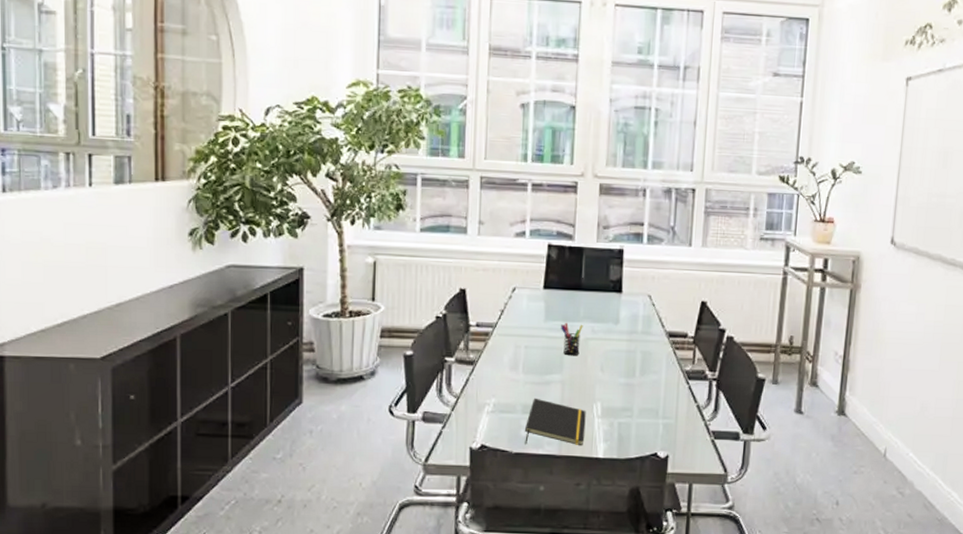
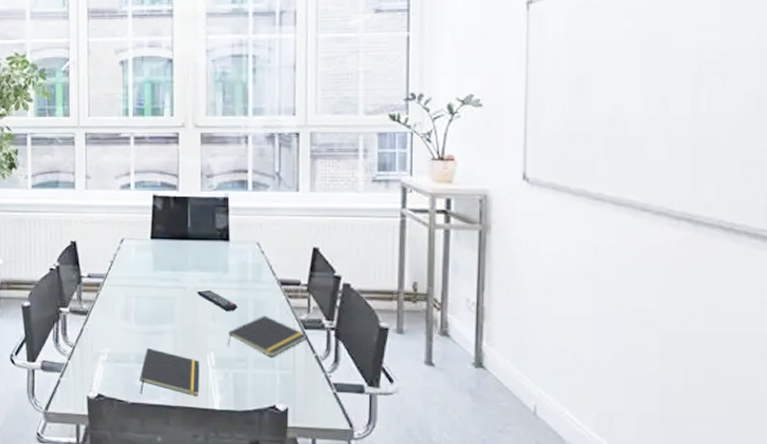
pen holder: present [561,322,583,356] -> none [170,272,192,306]
remote control: none [587,340,626,363] -> present [197,289,237,312]
notepad: none [614,366,691,407] -> present [227,316,307,358]

